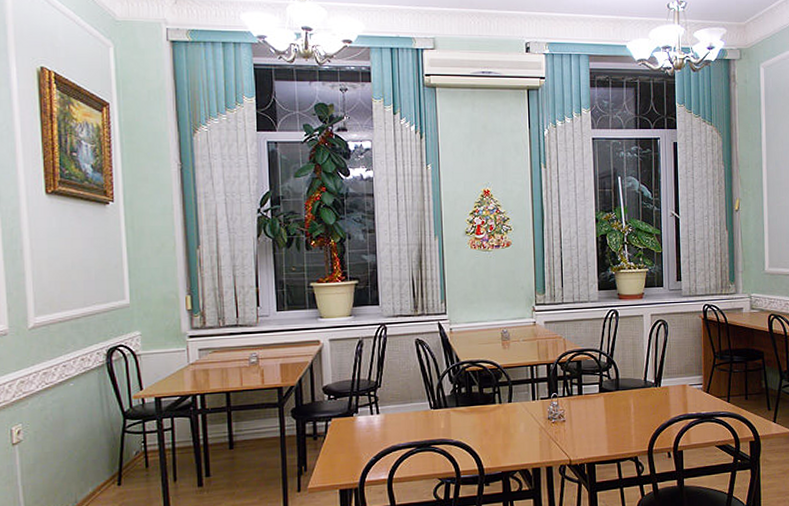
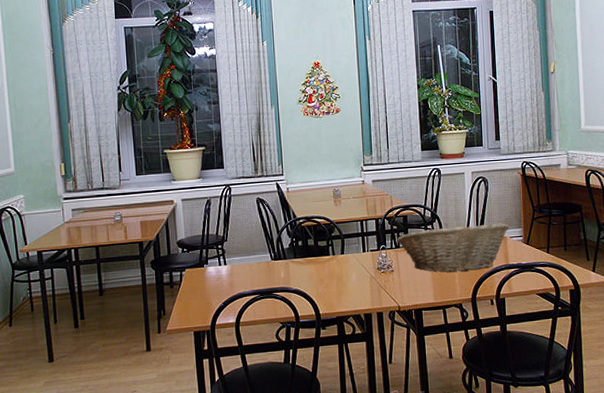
fruit basket: none [568,369,690,423] -> present [396,223,510,272]

